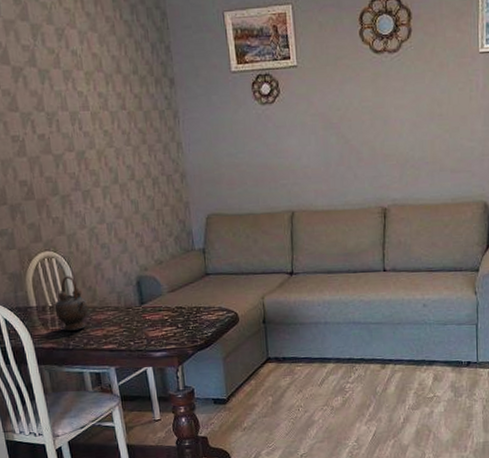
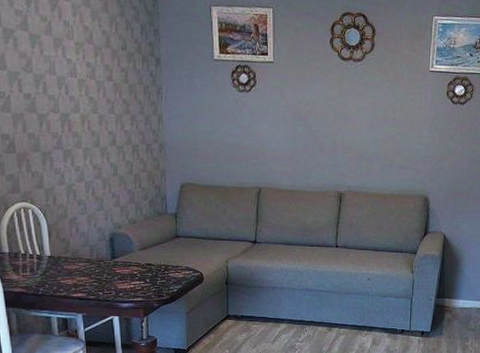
teapot: present [54,276,89,331] -> none [27,227,61,278]

